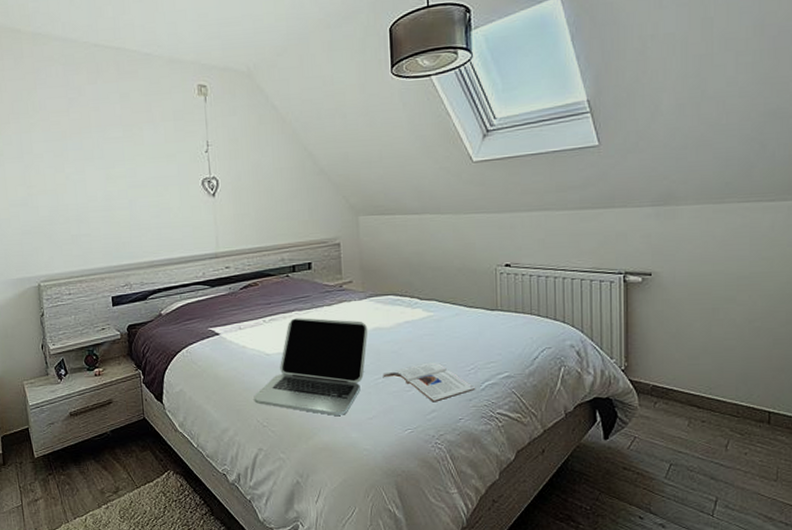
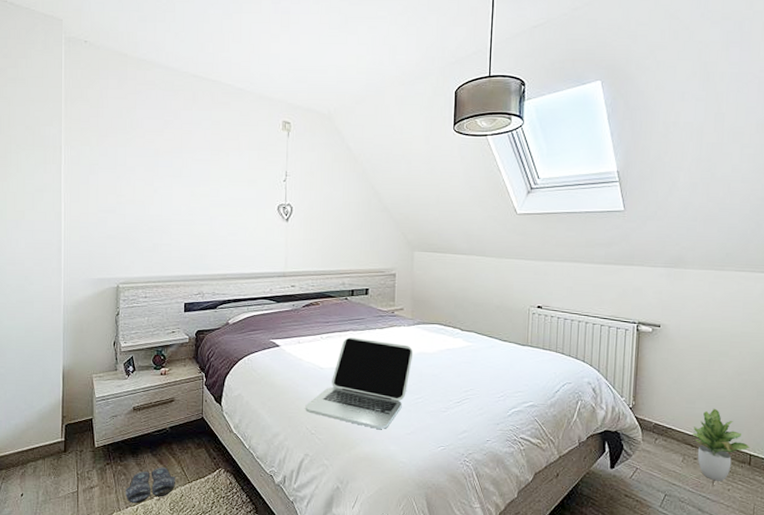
slippers: none [71,473,123,514] -> present [125,467,175,504]
magazine: present [383,362,476,402] -> none [423,387,504,424]
potted plant: none [696,362,769,445] -> present [691,408,750,481]

